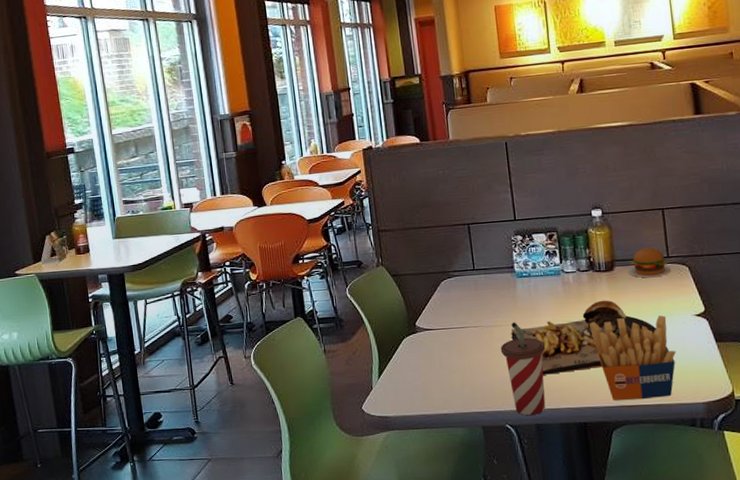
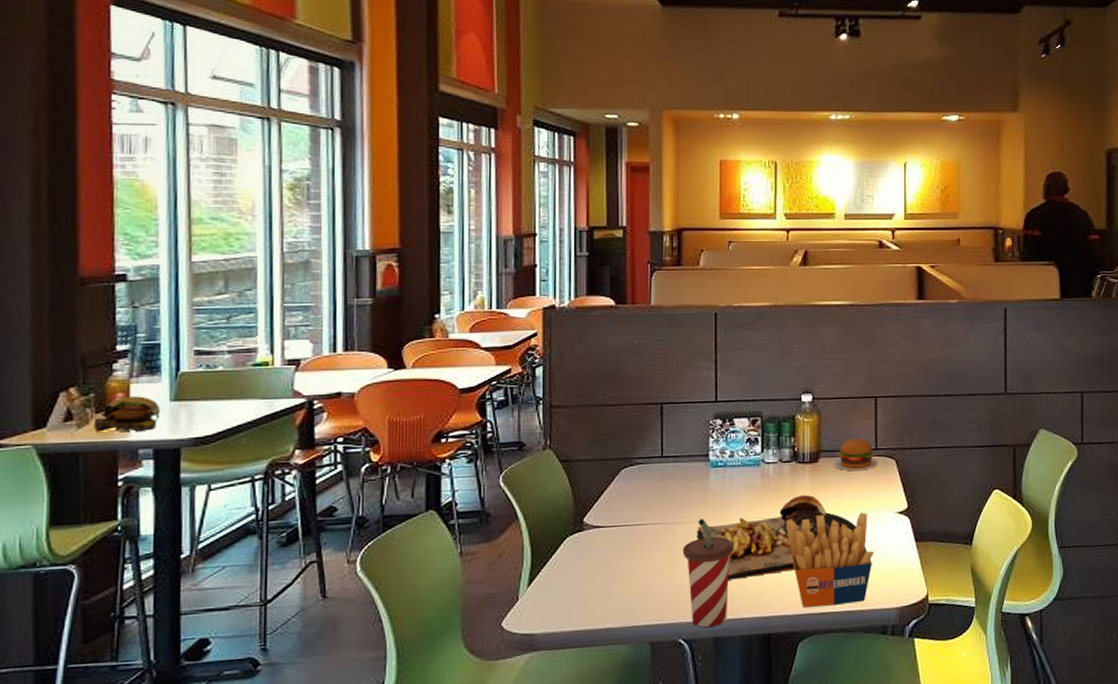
burger: none [69,236,108,263] -> present [94,396,161,432]

